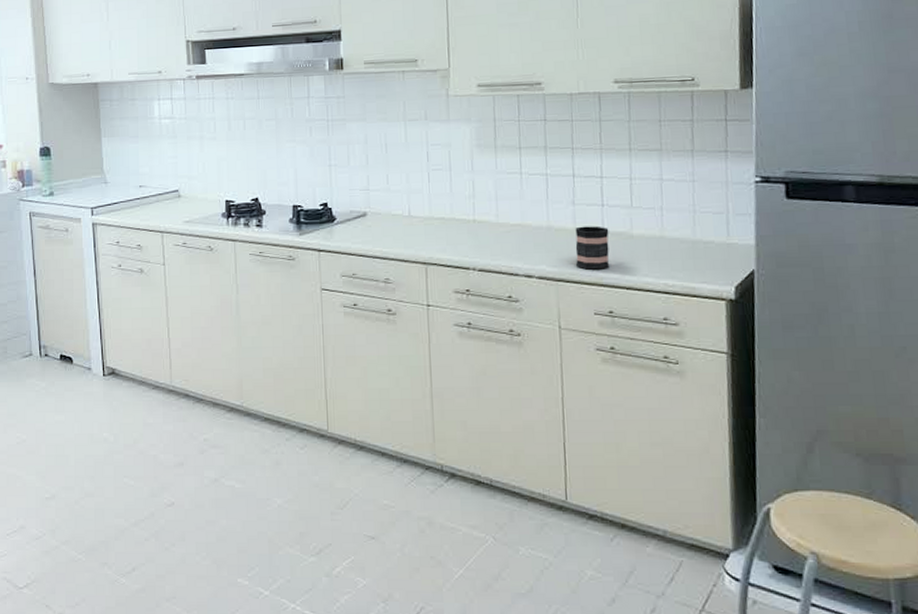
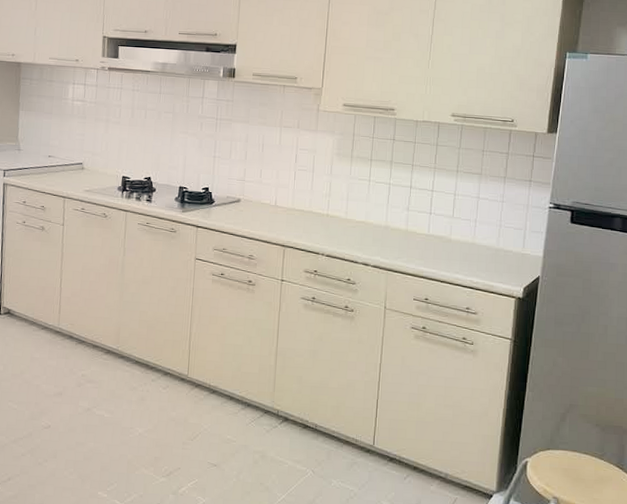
mug: present [575,226,609,270] -> none [404,228,433,265]

